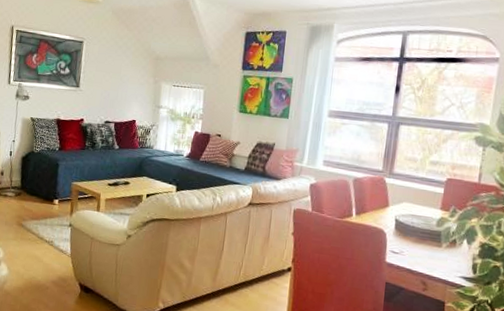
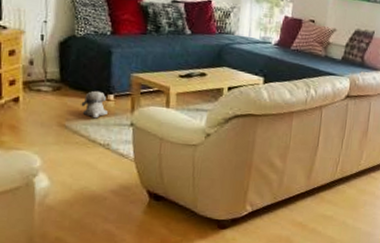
plush toy: none [34,196,53,220] -> present [81,90,108,119]

